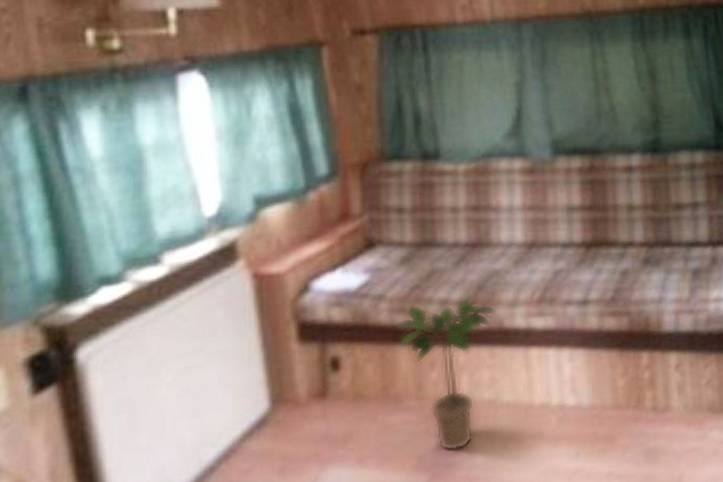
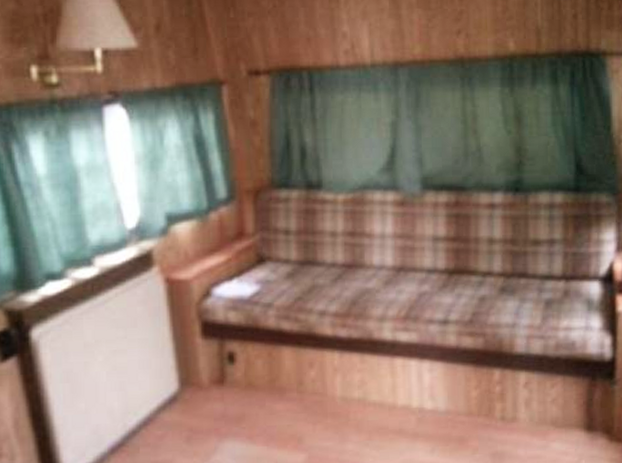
potted plant: present [394,293,496,453] -> none [280,307,366,438]

